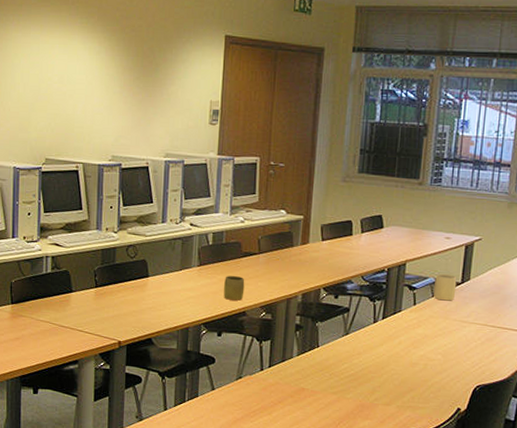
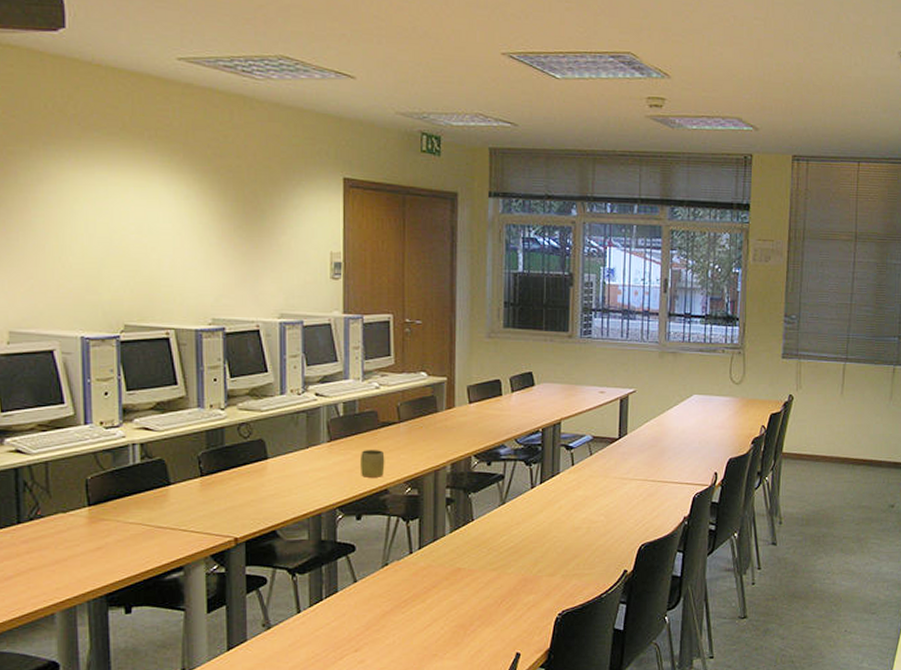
mug: present [434,273,457,301] -> none [592,430,614,459]

